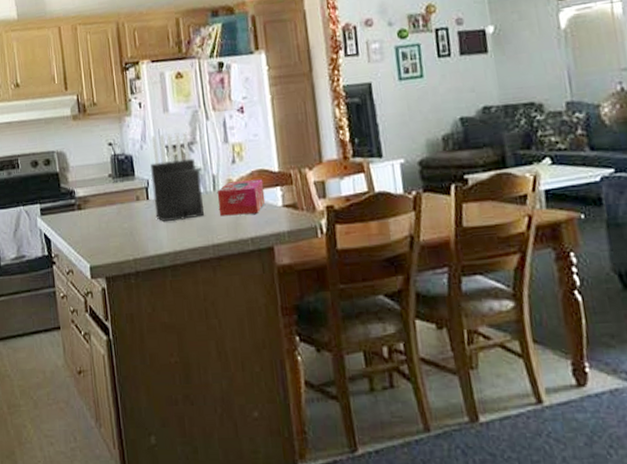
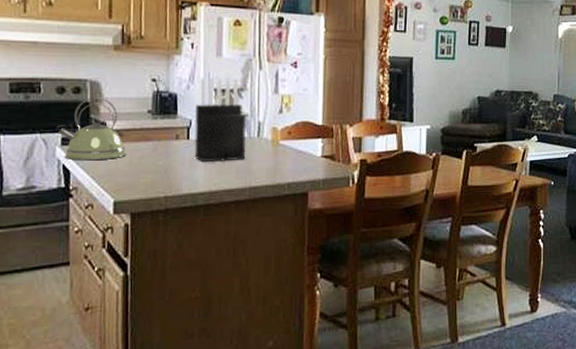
kettle: none [35,166,95,229] -> present [56,96,126,161]
tissue box: present [217,179,266,216] -> none [260,130,307,161]

